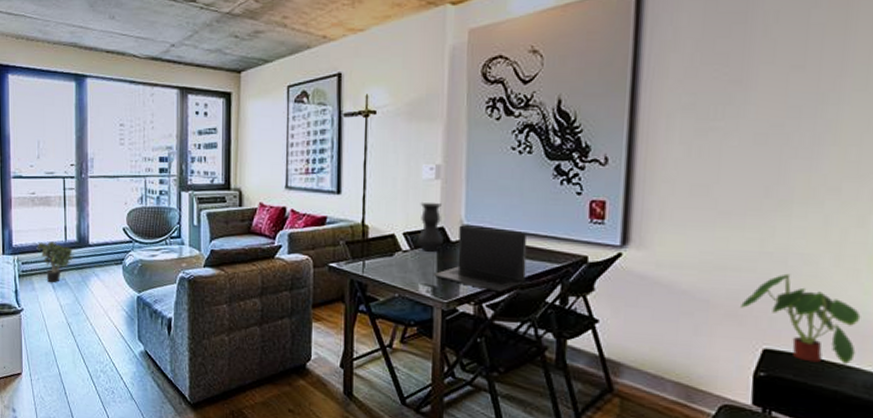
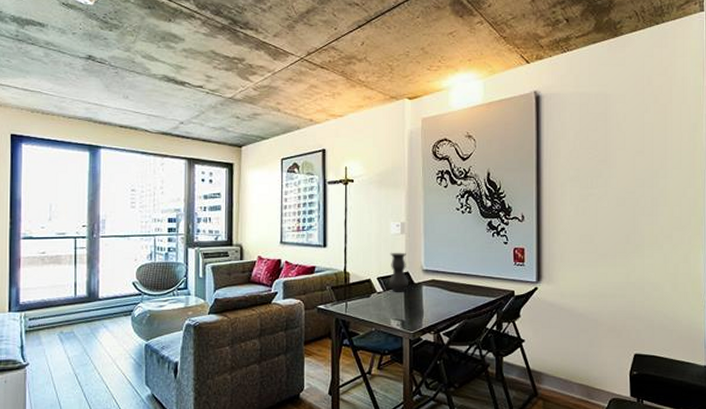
potted plant: present [37,241,74,282] -> none [45,297,83,336]
laptop computer: present [432,225,527,292] -> none [401,270,471,322]
plant: present [741,273,861,365] -> none [618,297,691,361]

